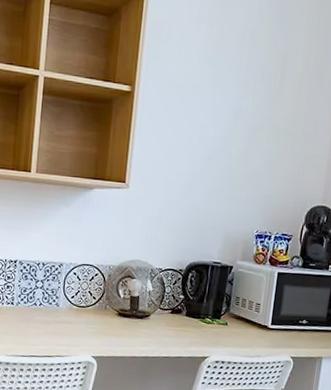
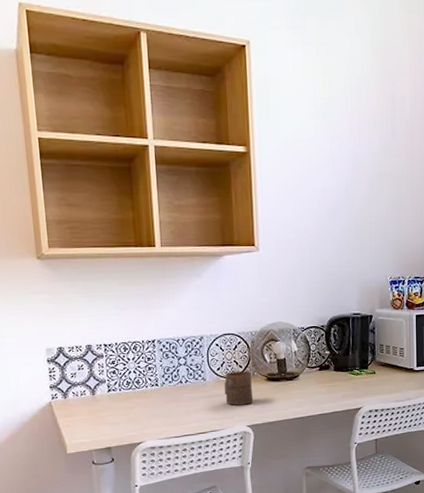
cup: none [75,301,104,336] -> present [224,370,254,406]

